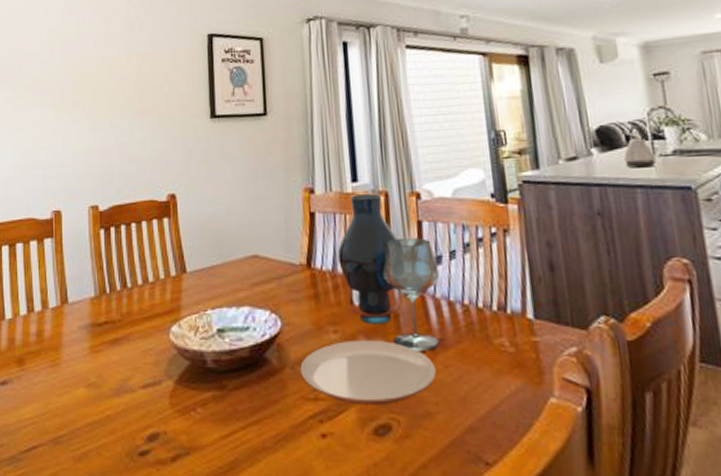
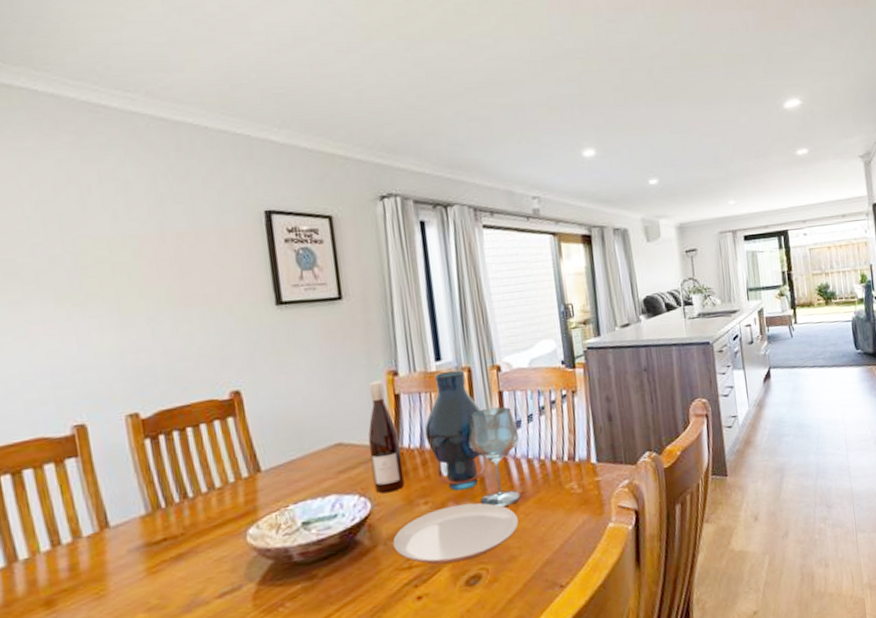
bottle: none [282,196,316,314] -> present [368,380,406,494]
kettle: present [624,125,656,168] -> none [664,294,686,331]

